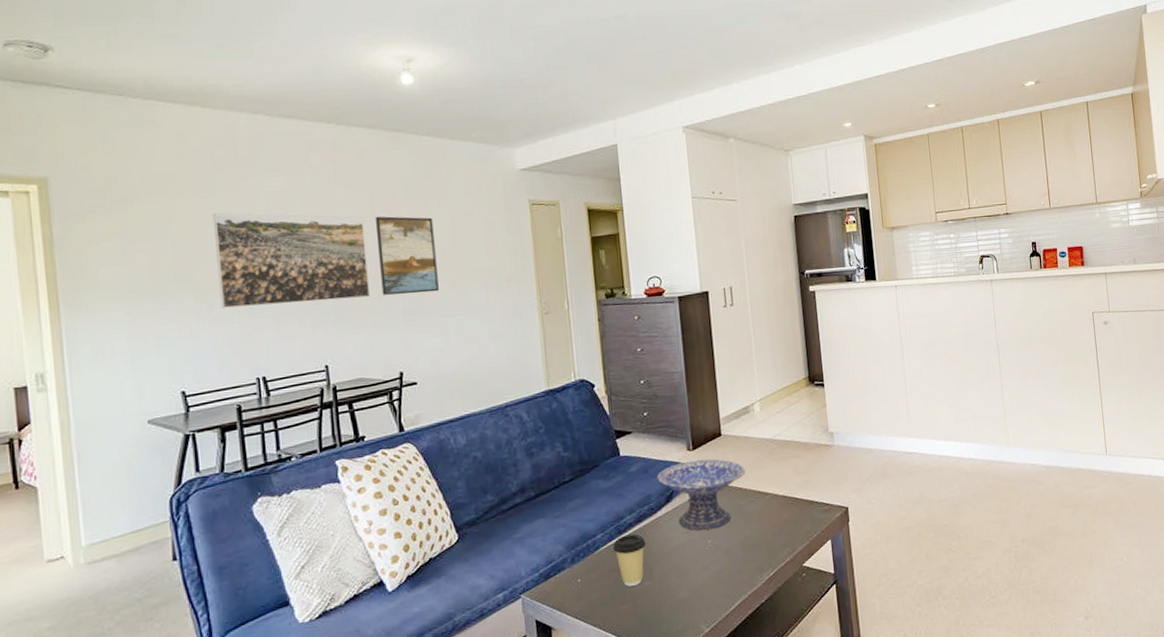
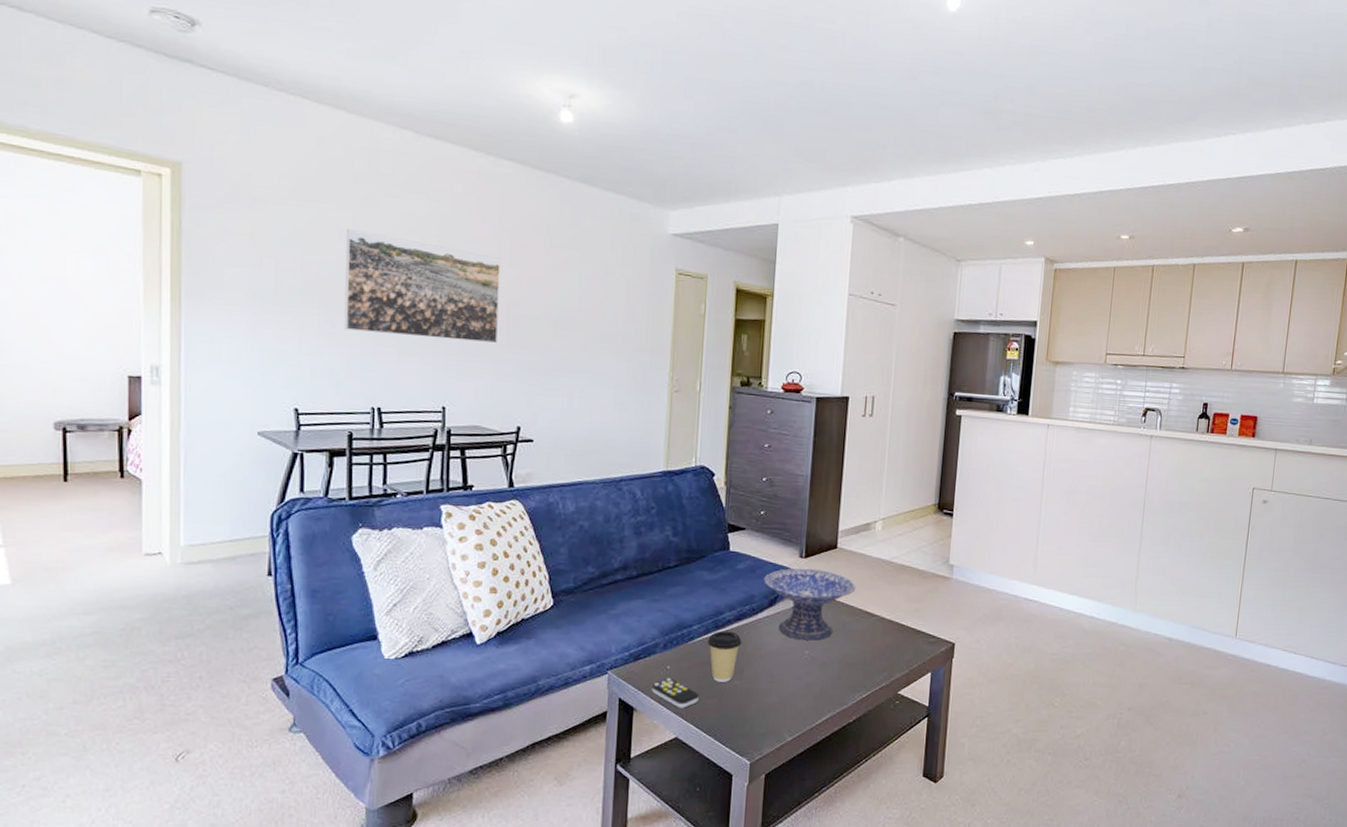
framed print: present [374,216,439,295] -> none [510,259,573,350]
remote control: none [565,591,613,620] -> present [651,678,699,708]

